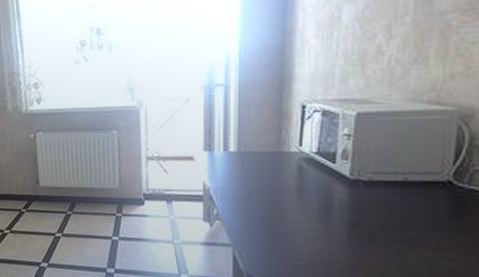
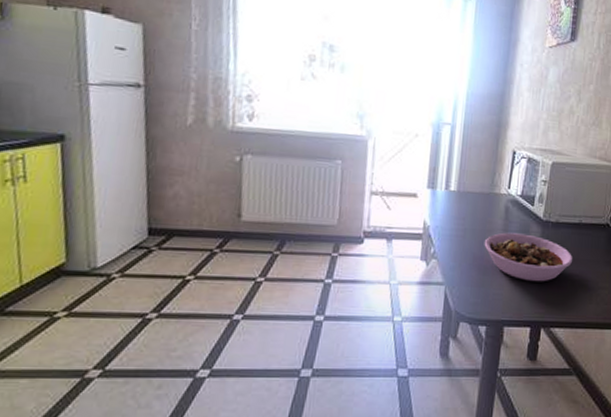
bowl: none [274,193,399,249] -> present [484,232,573,282]

